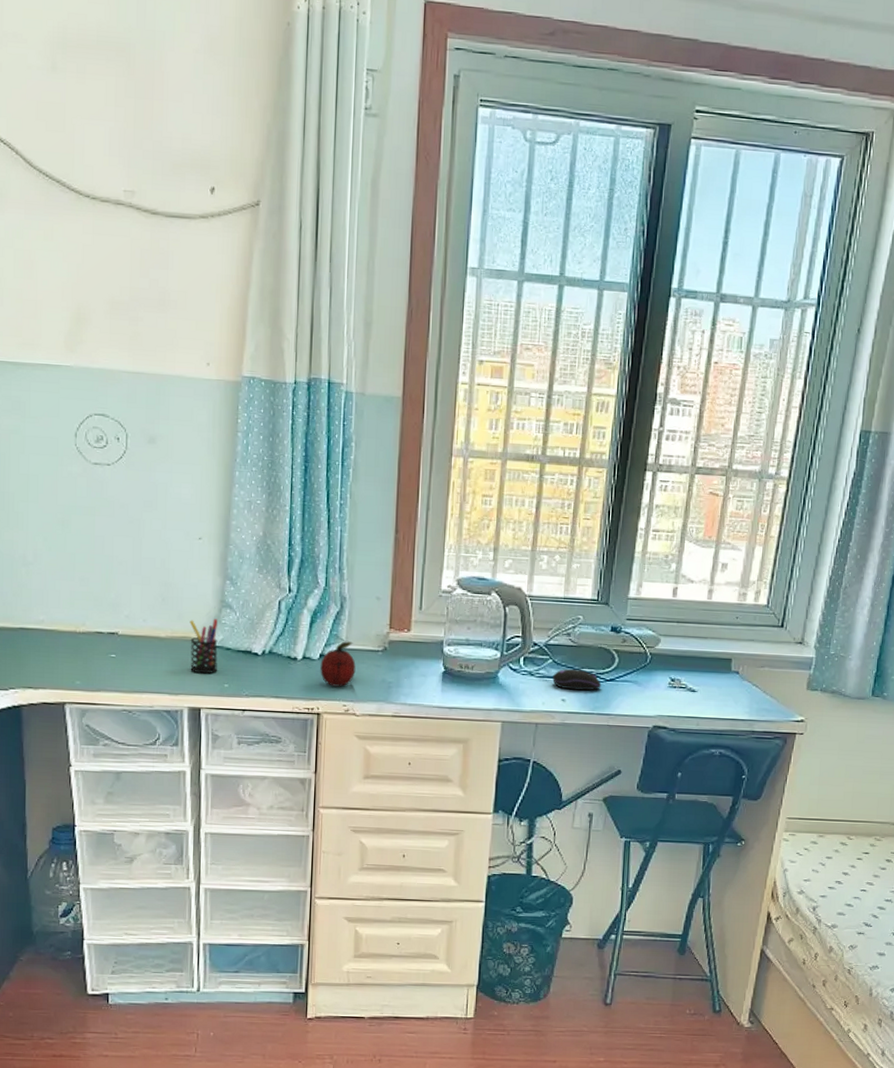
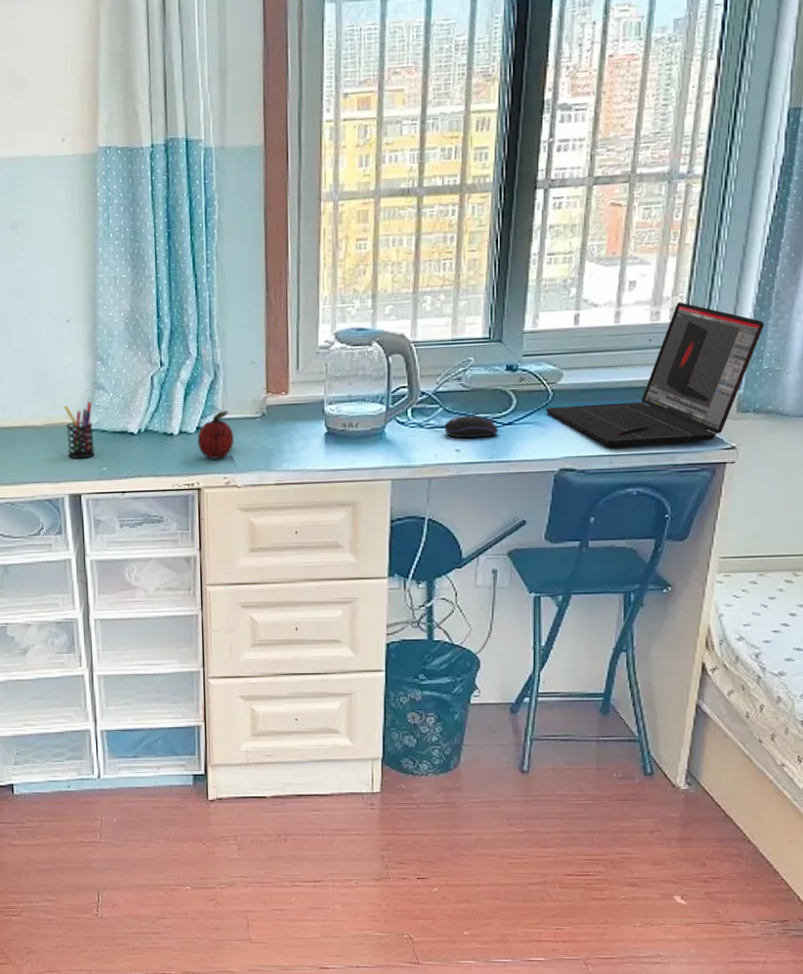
laptop: none [644,587,833,713] -> present [545,302,764,447]

